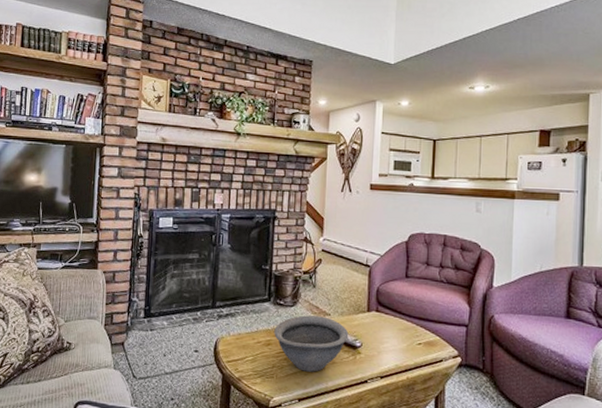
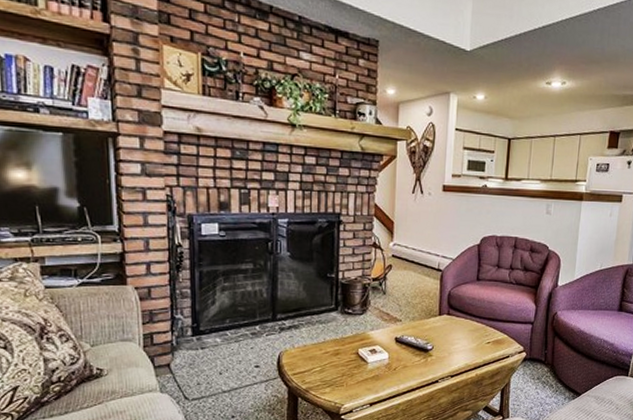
bowl: present [274,315,349,372] -> none [343,323,420,377]

